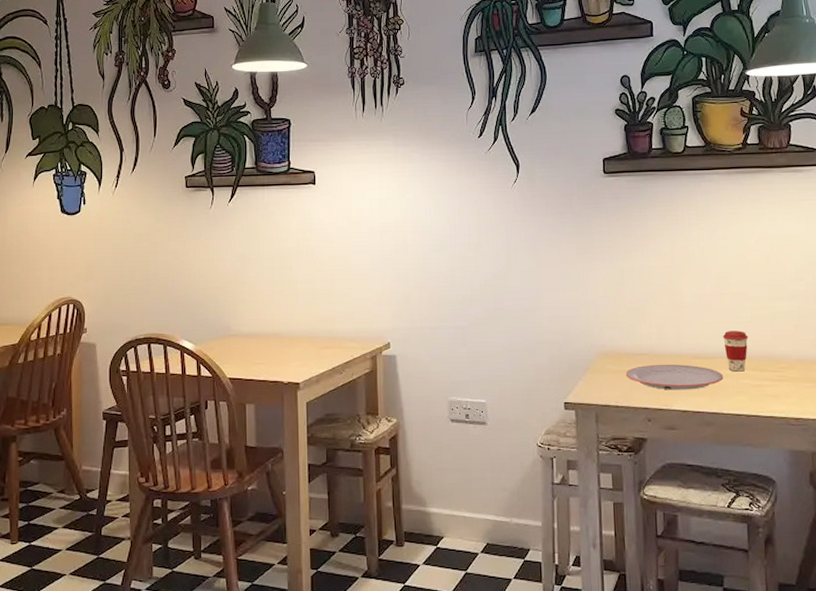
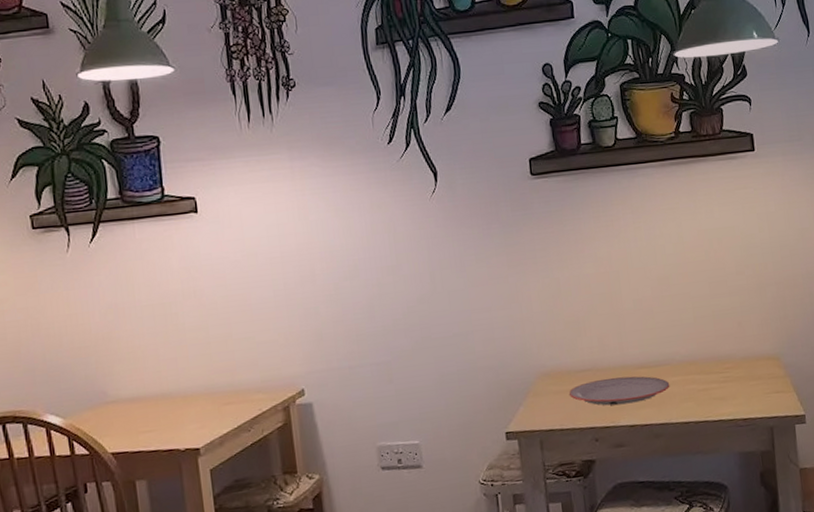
coffee cup: present [722,331,749,372] -> none [666,334,693,378]

